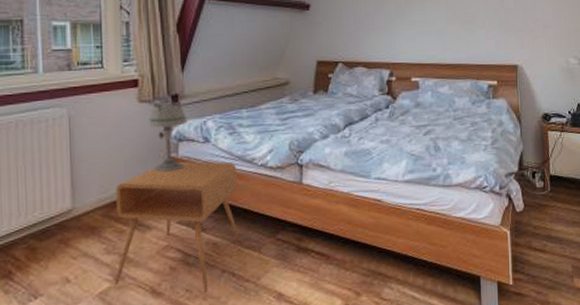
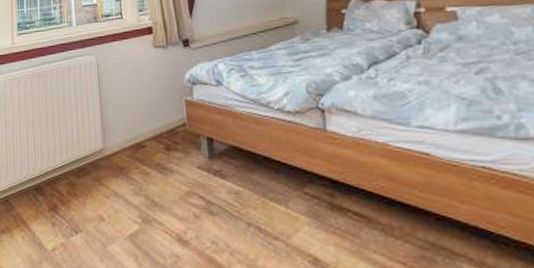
side table: present [114,161,241,294] -> none [139,105,264,248]
table lamp: present [148,98,188,172] -> none [163,43,200,115]

